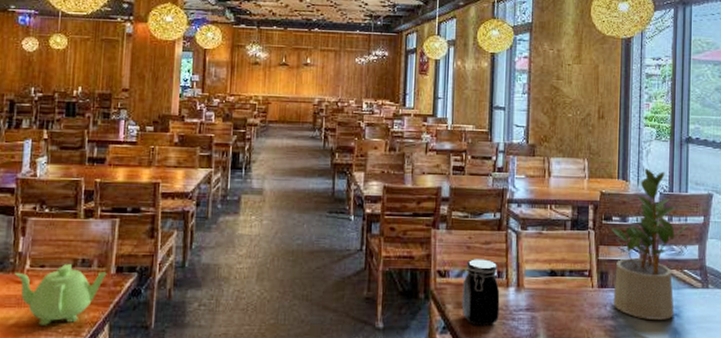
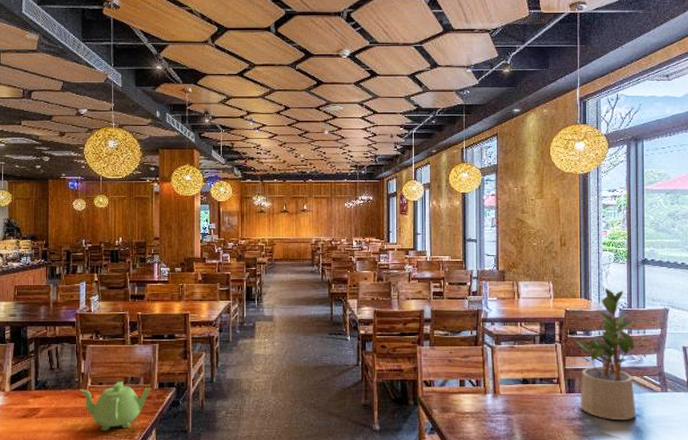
jar: present [461,259,500,325] -> none [446,370,479,427]

